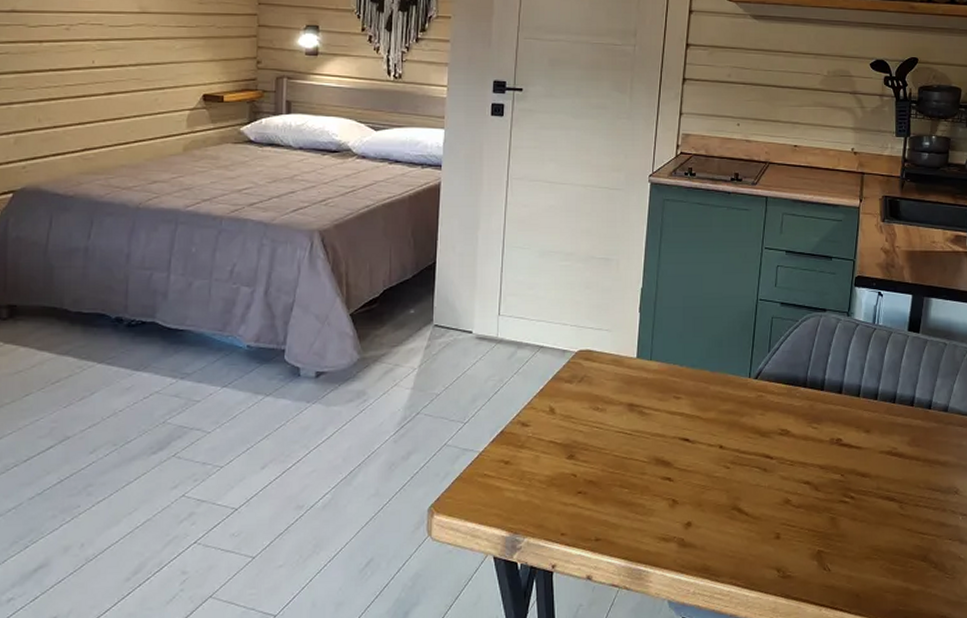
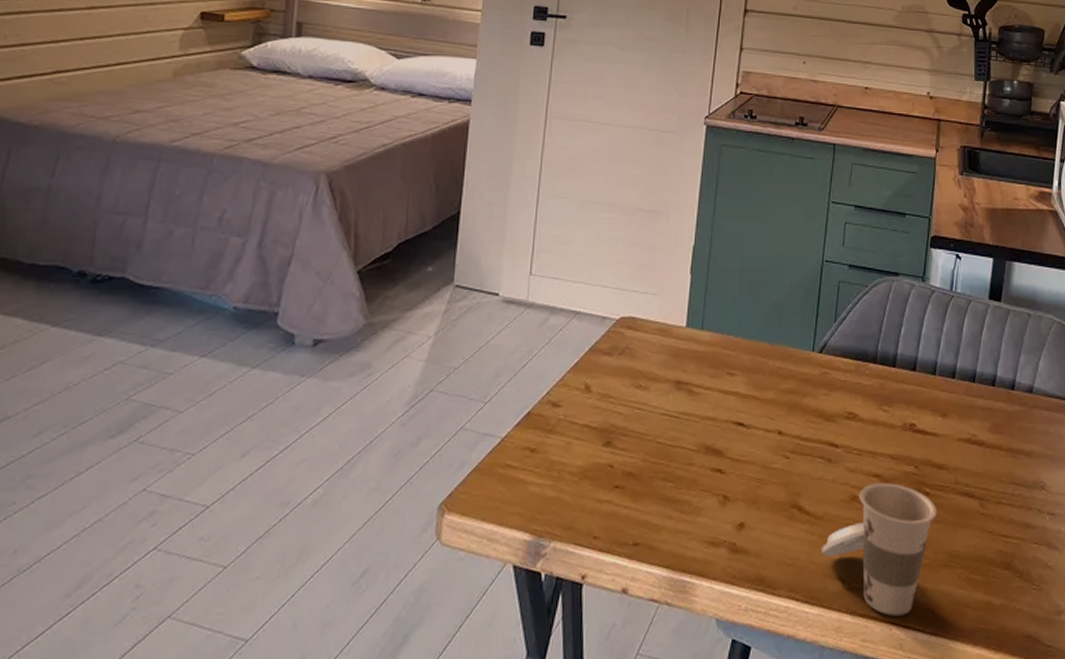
cup: none [759,488,861,600] -> present [822,482,937,617]

